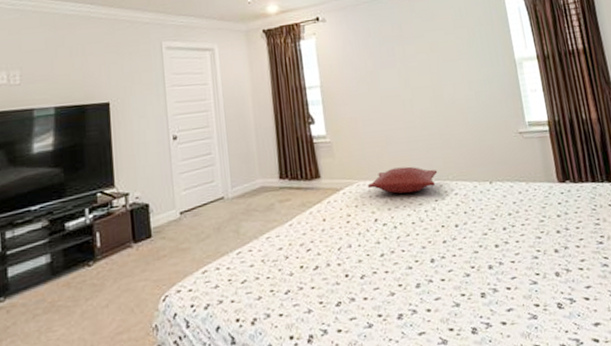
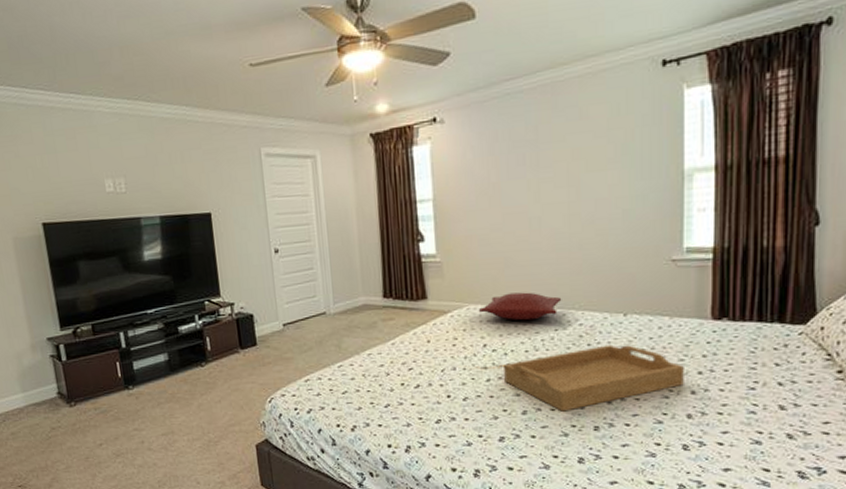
serving tray: none [395,210,548,281] -> present [504,344,684,412]

